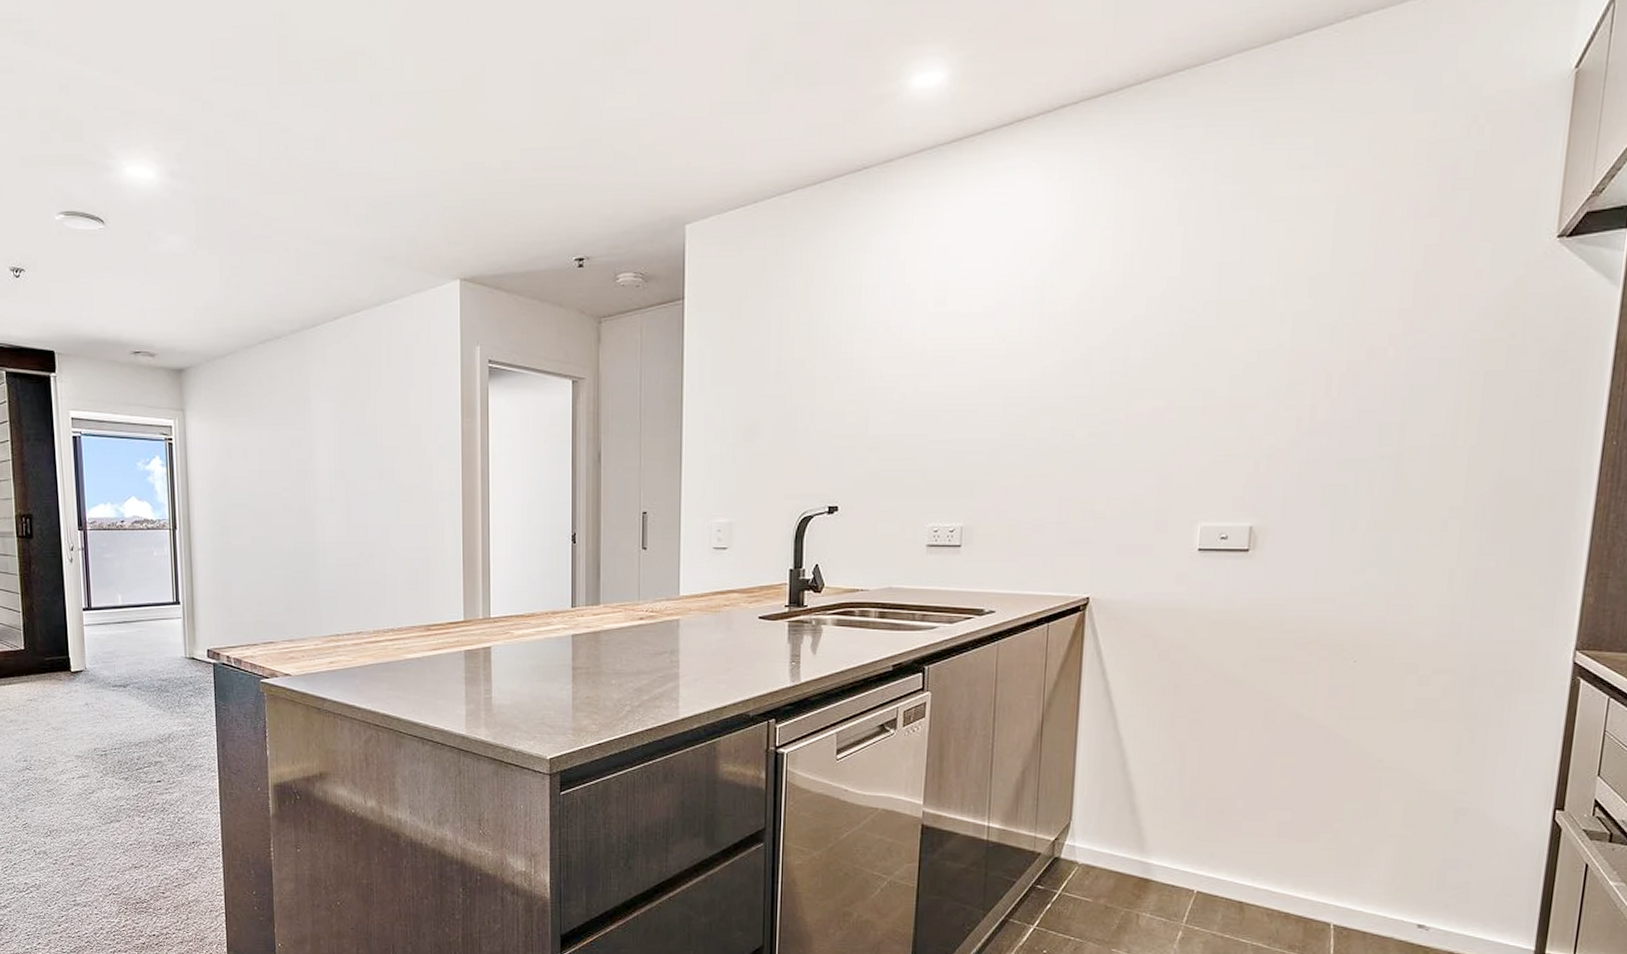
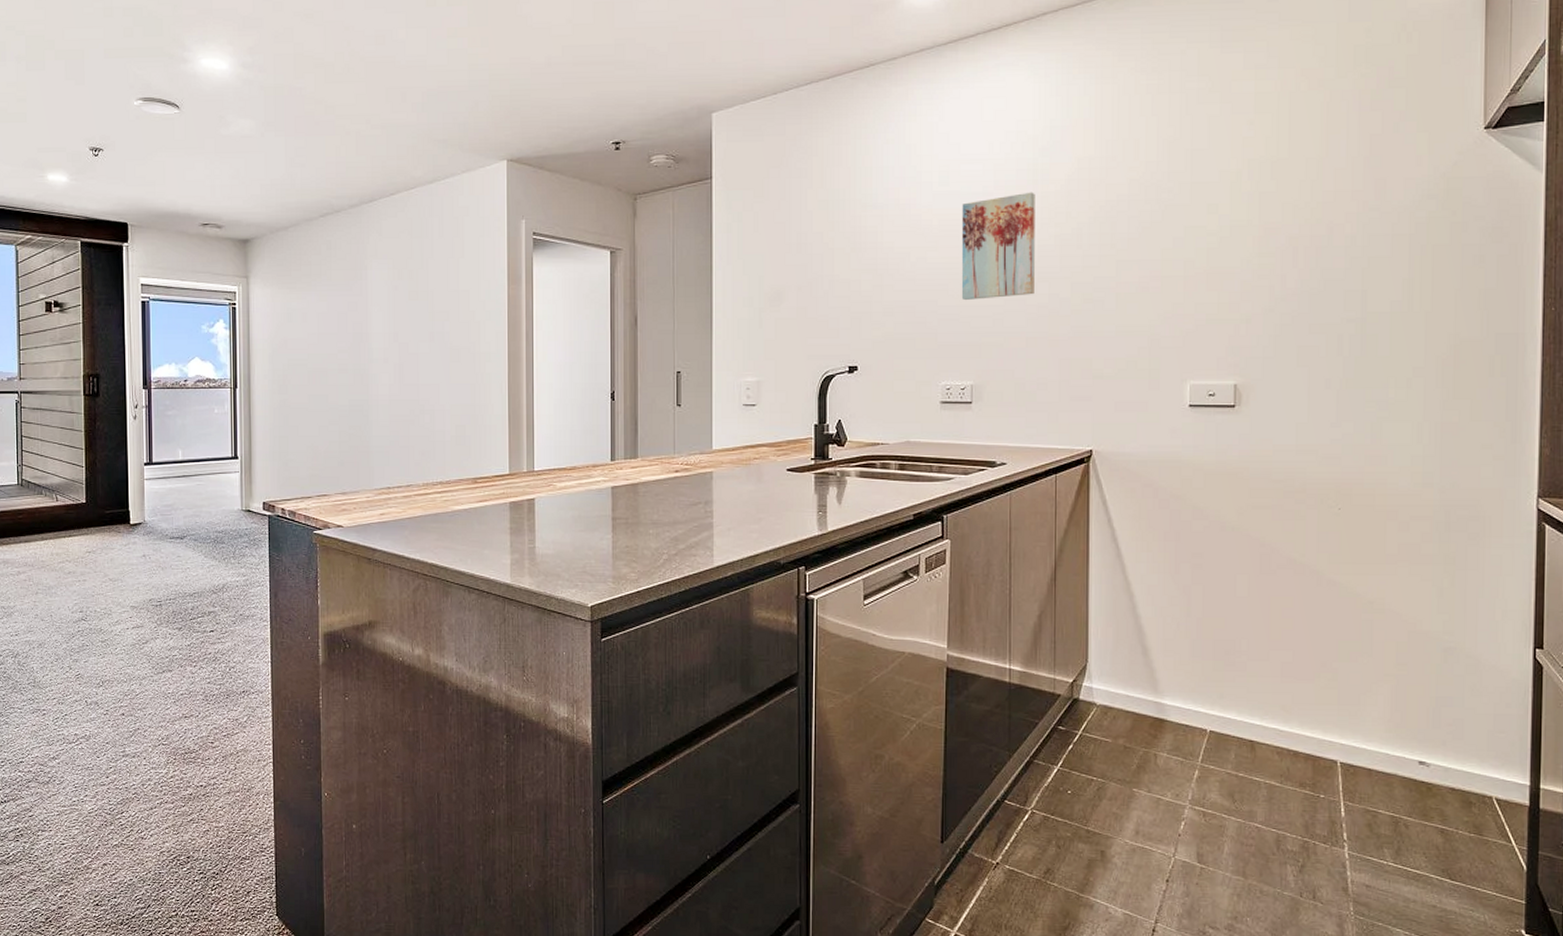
wall art: none [954,312,1042,433] -> present [961,192,1035,300]

